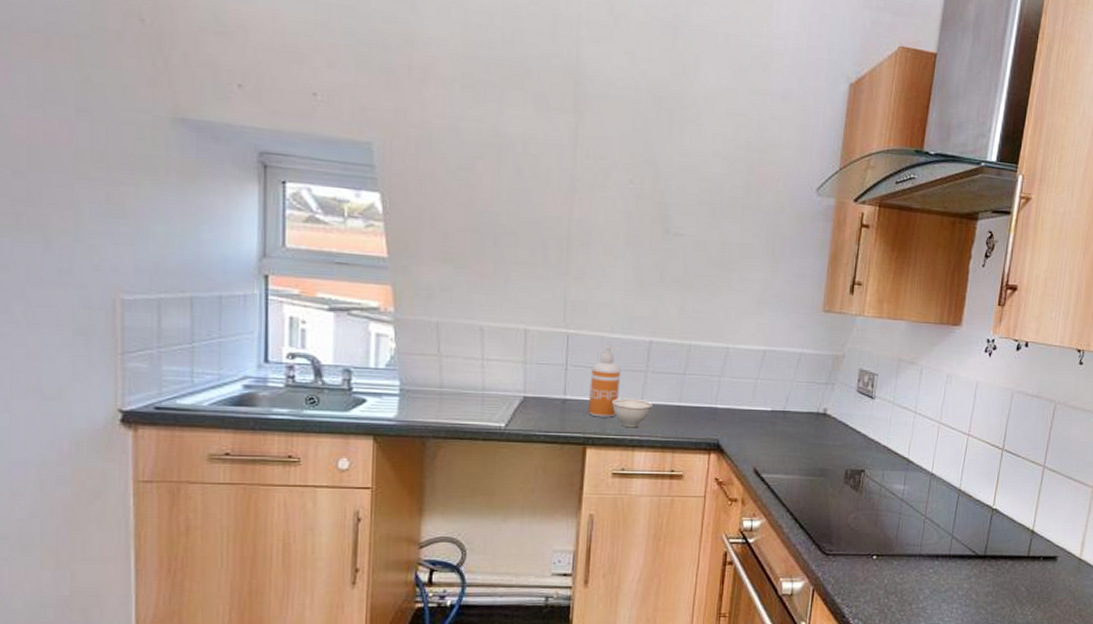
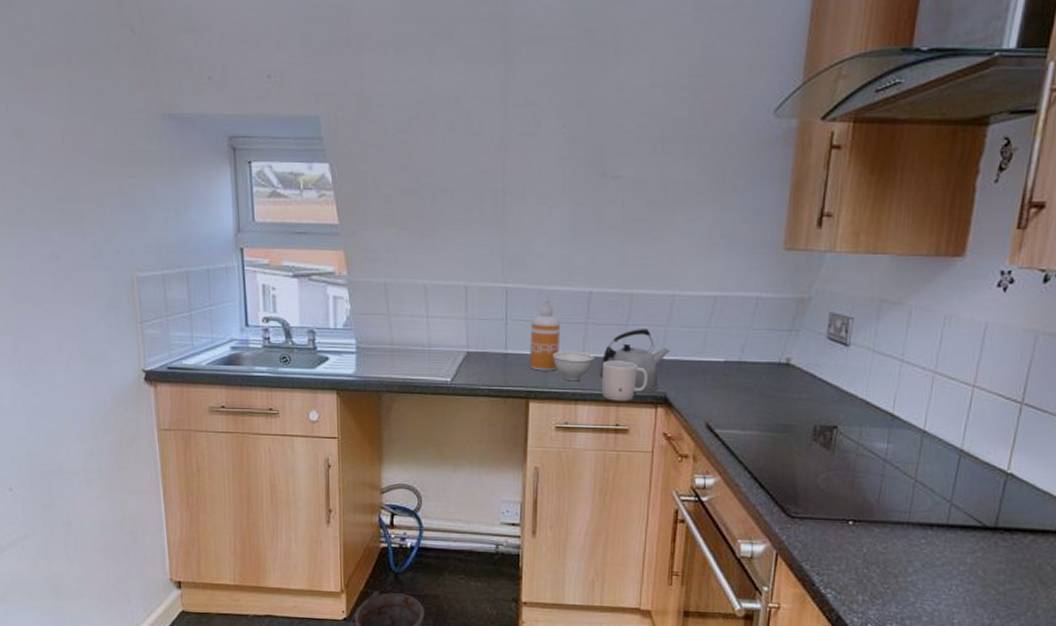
kettle: none [657,378,724,438] -> present [600,329,671,392]
mug: none [658,408,703,448] -> present [601,360,649,401]

